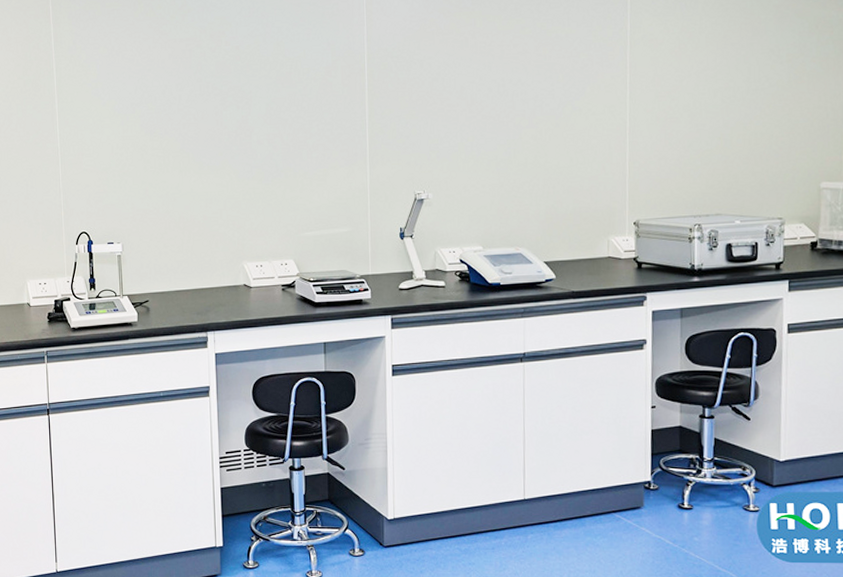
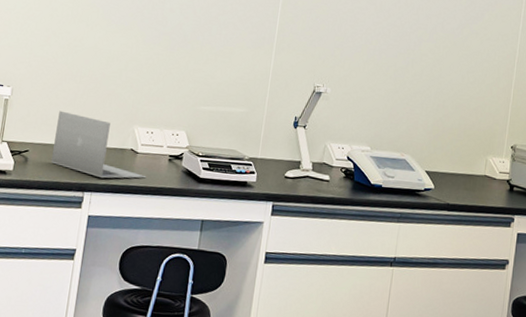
laptop: none [170,258,263,317] -> present [51,110,147,179]

